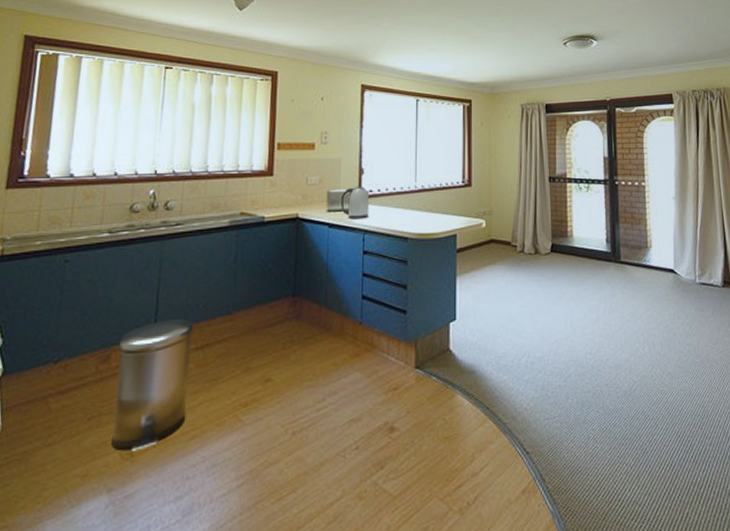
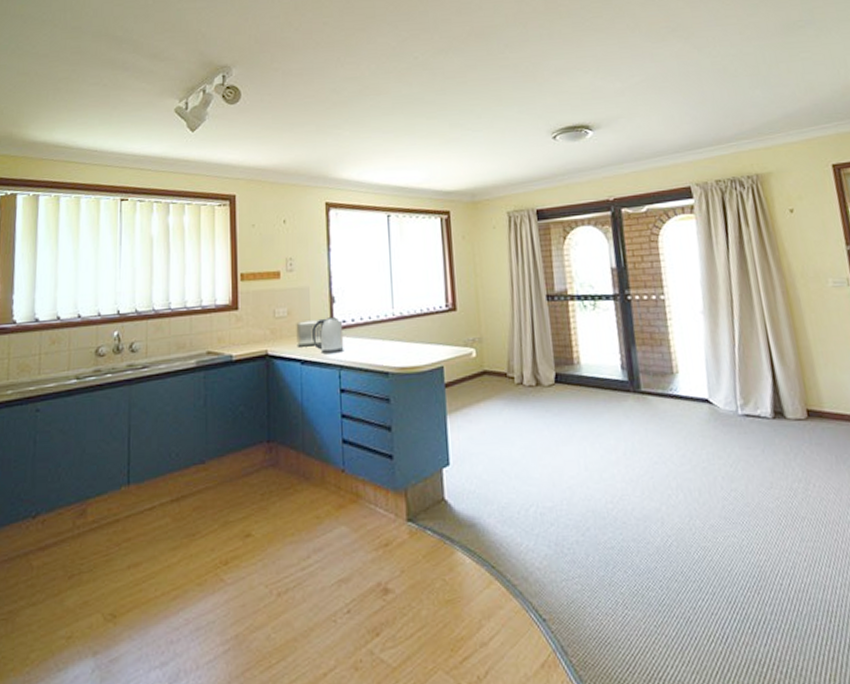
pedal bin: present [111,319,194,452] -> none [93,469,167,613]

